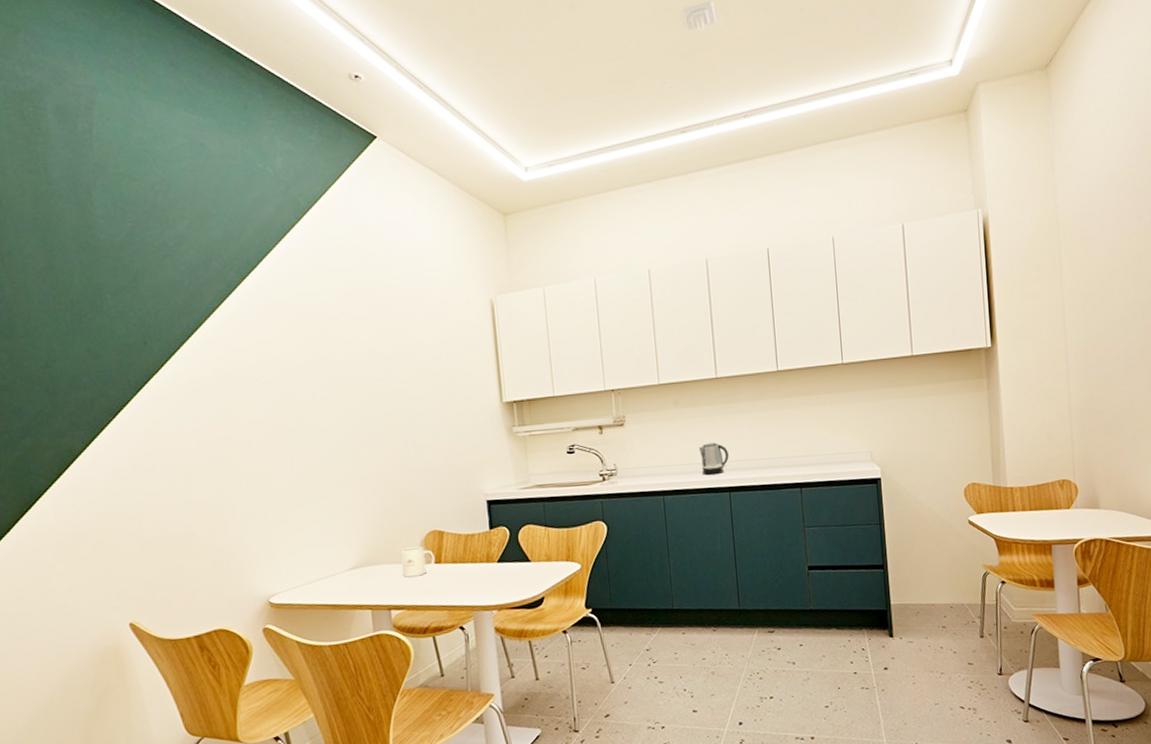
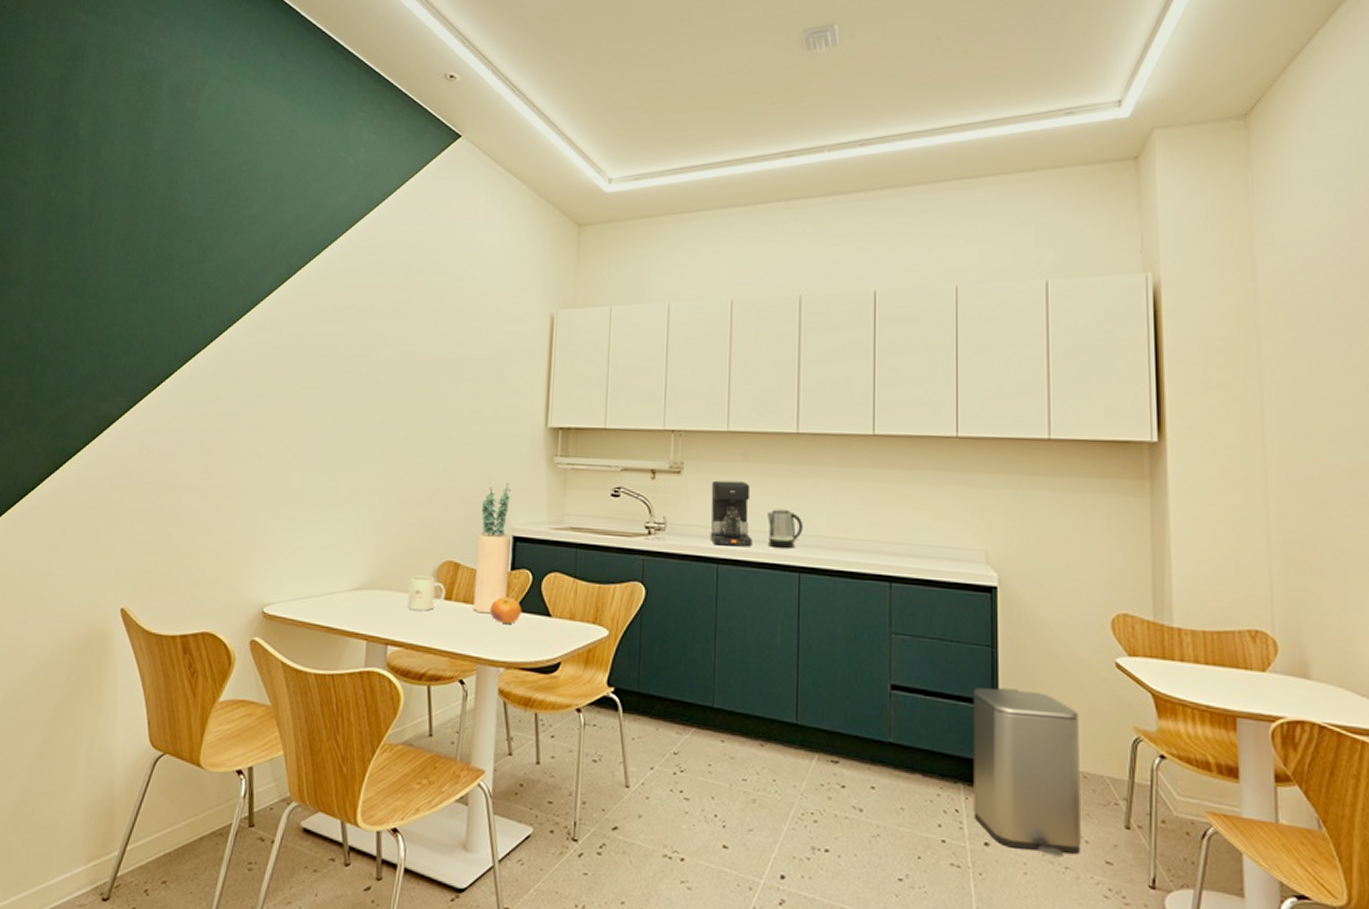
vase: none [455,456,490,570] -> present [473,483,511,614]
fruit: none [476,552,505,575] -> present [489,597,522,625]
coffee maker: none [650,425,690,481] -> present [710,480,753,547]
pedal bin: none [868,552,951,668] -> present [973,688,1081,858]

